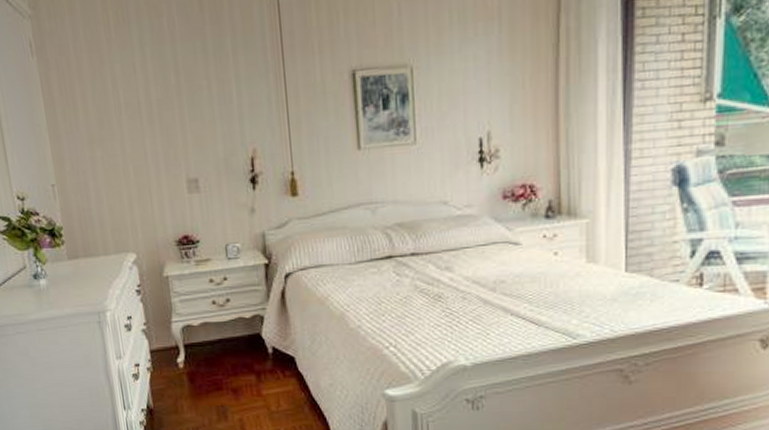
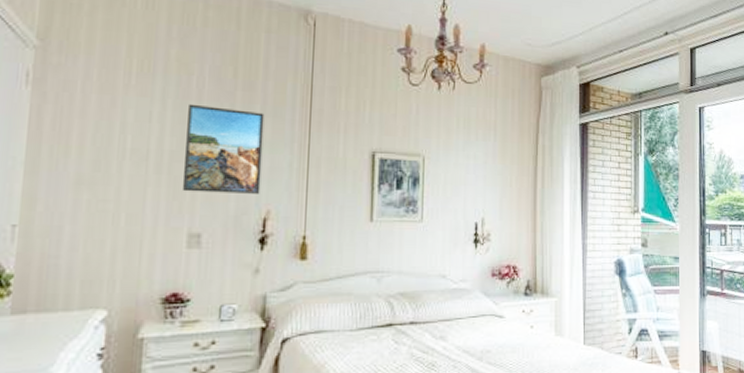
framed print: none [165,45,244,139] -> present [181,103,265,194]

